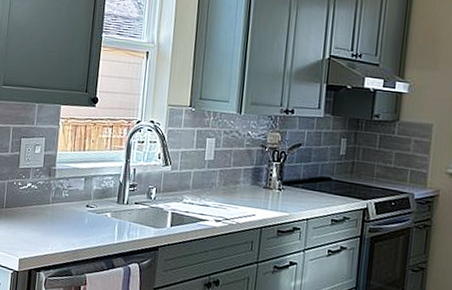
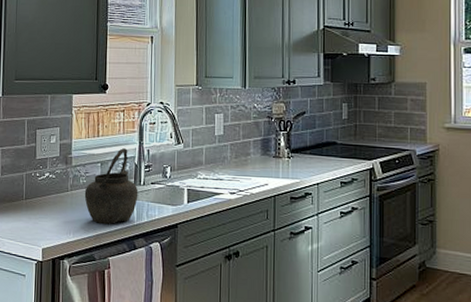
kettle: none [65,165,121,241] -> present [84,148,138,224]

